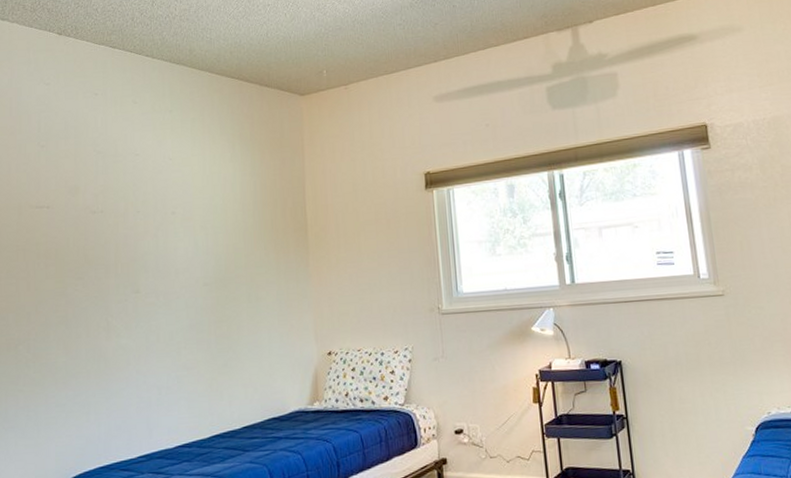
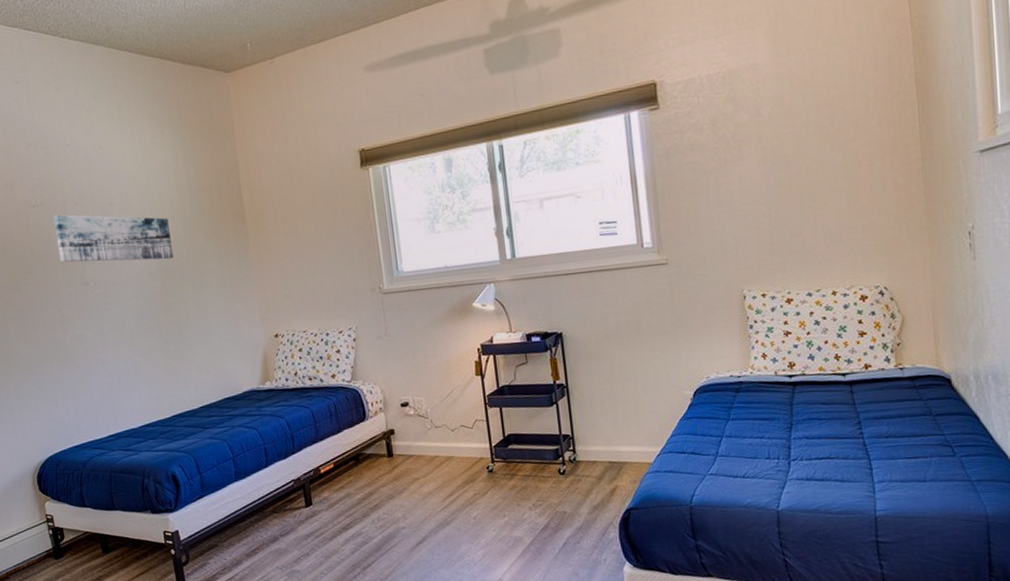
wall art: none [113,221,231,271] -> present [53,214,174,263]

